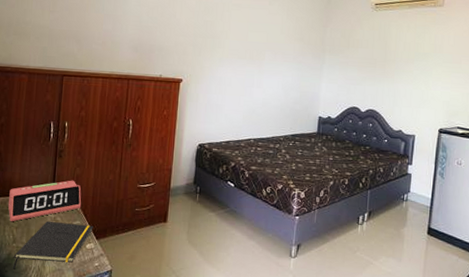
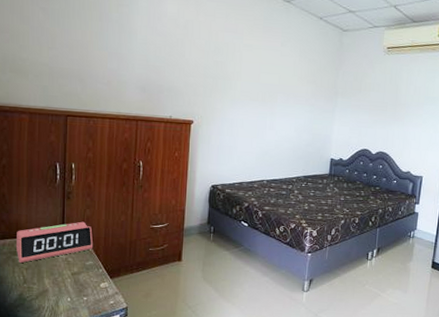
notepad: present [13,221,94,269] -> none [26,261,107,309]

